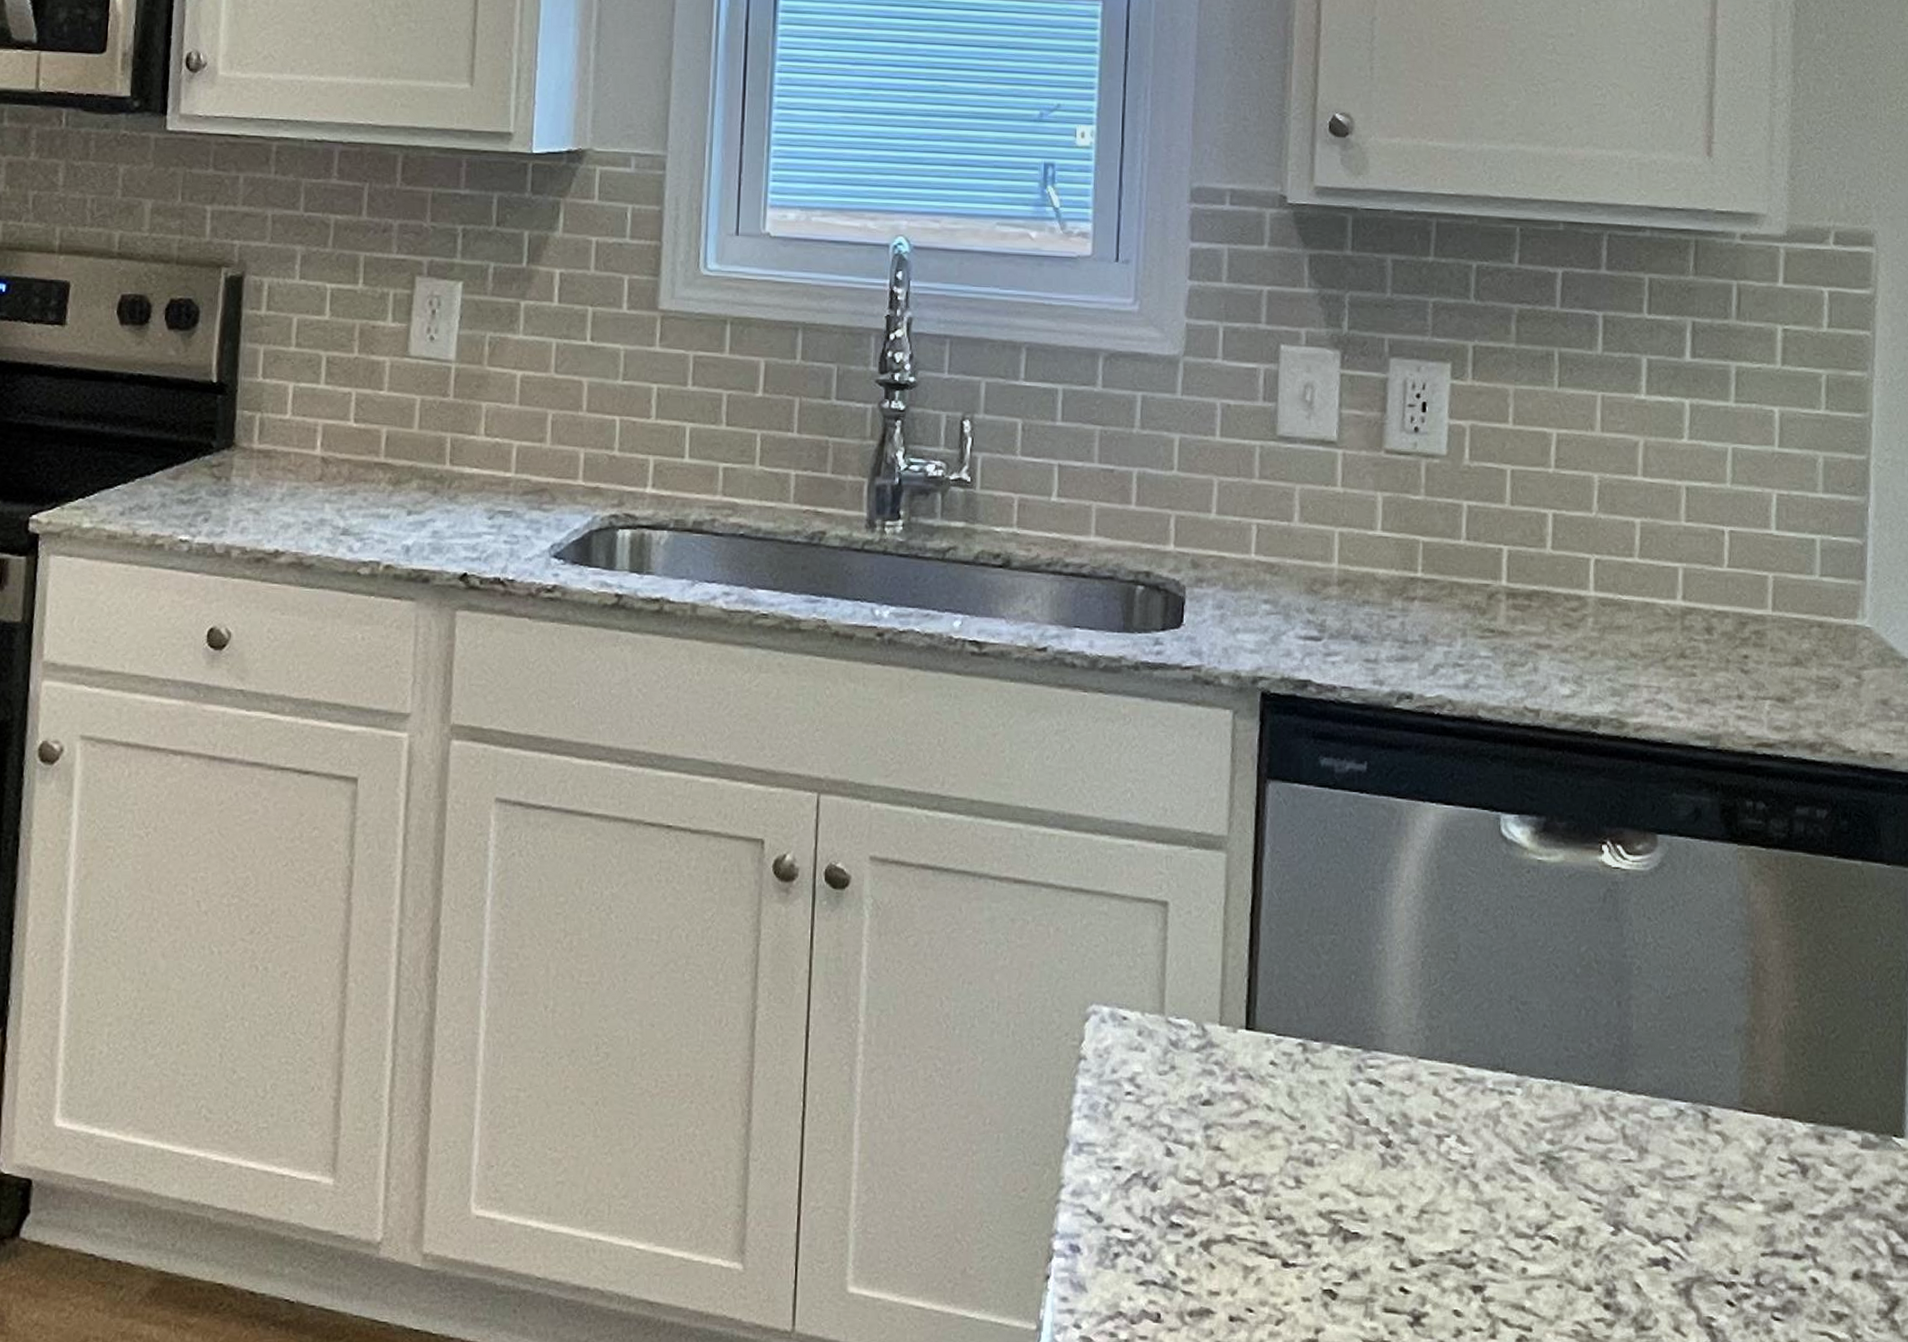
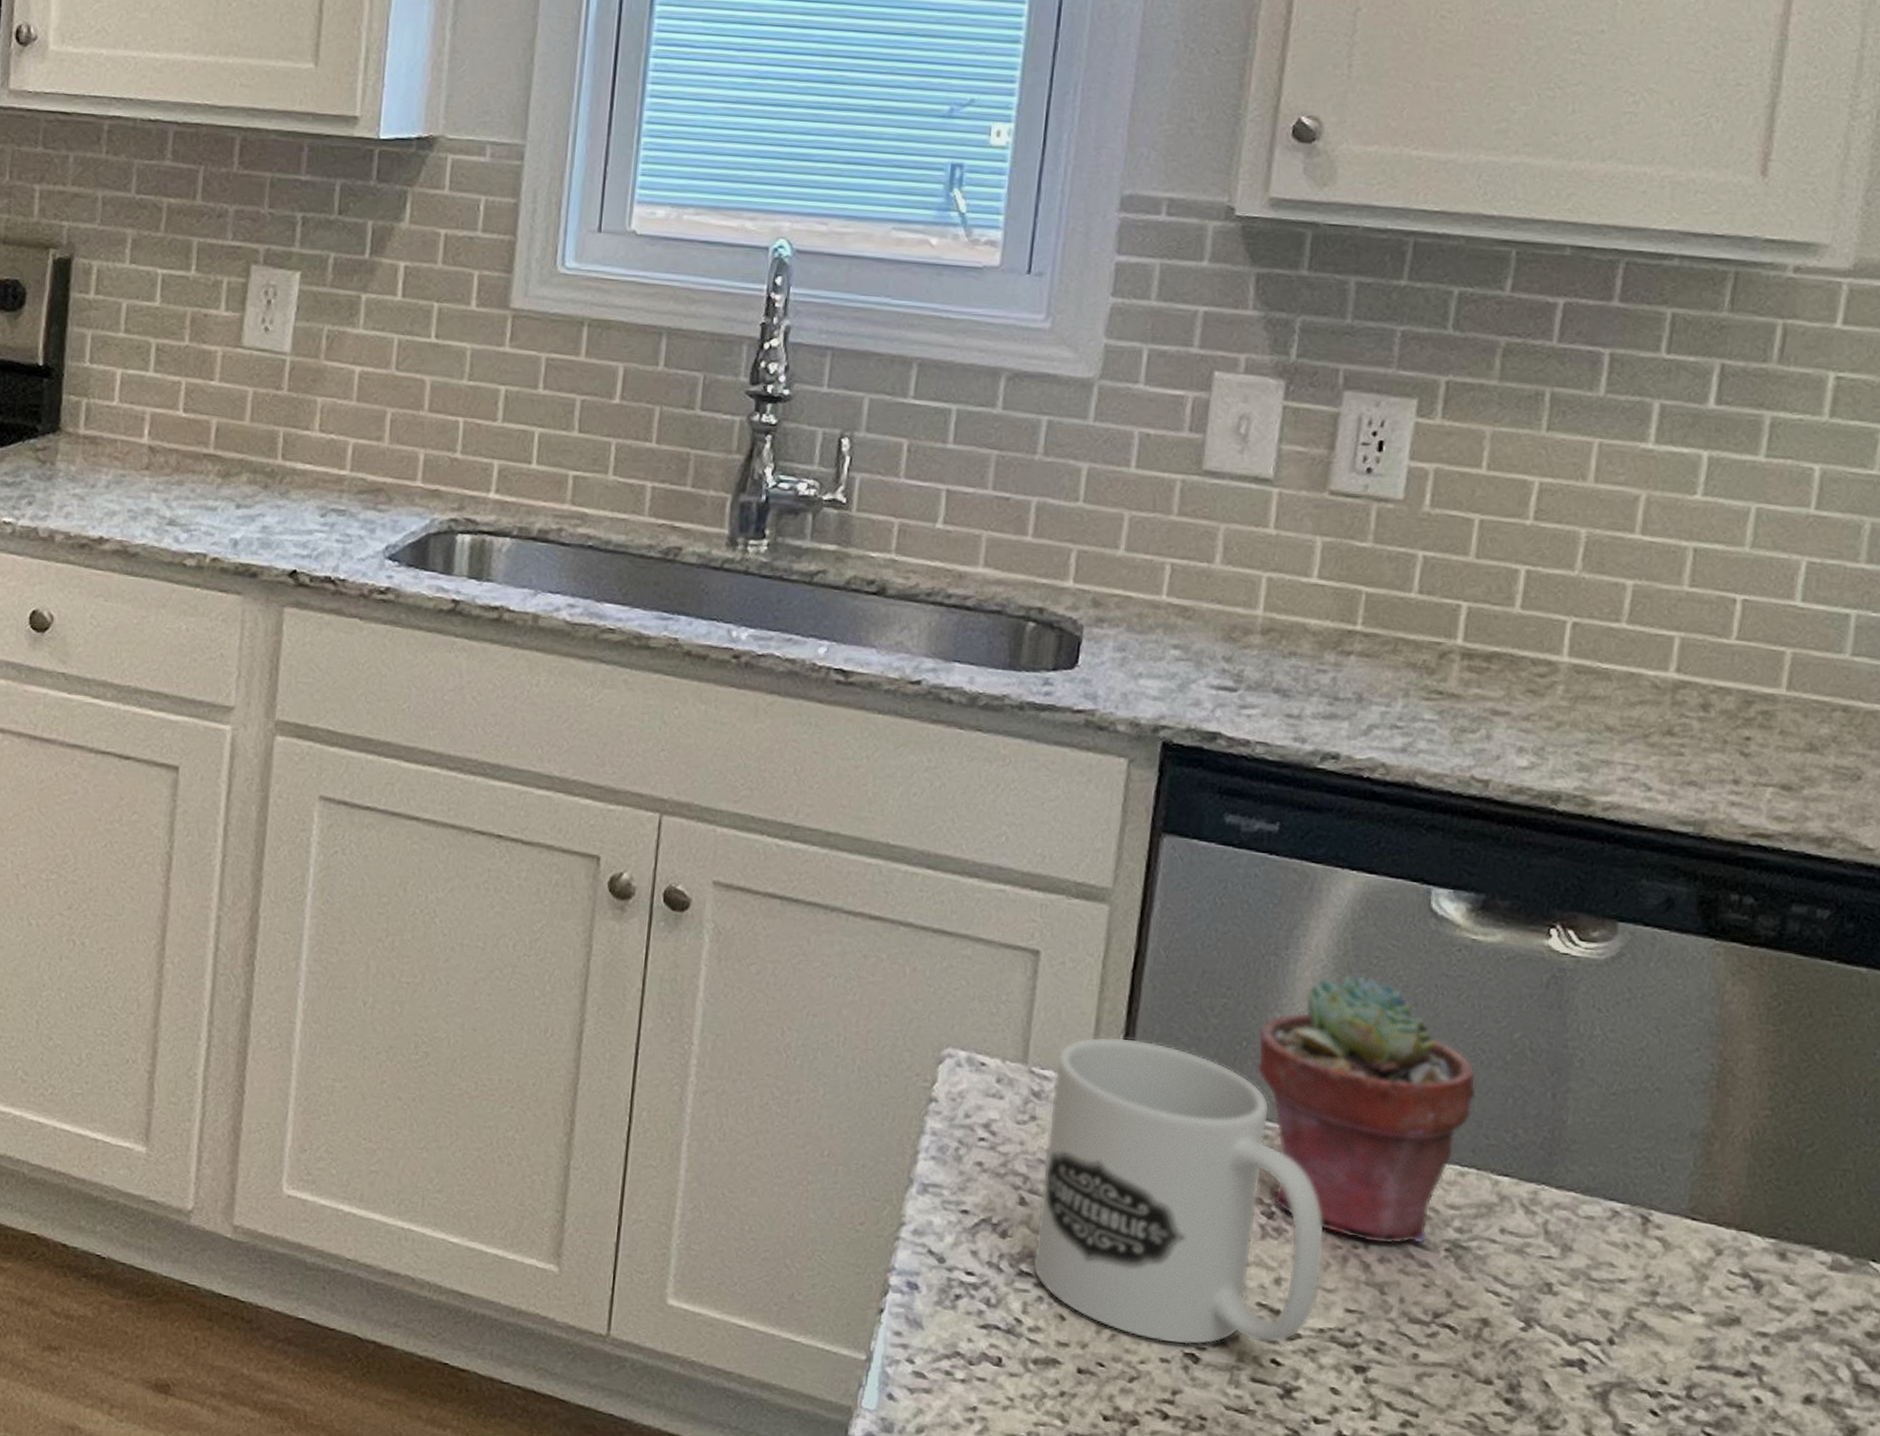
mug: none [1182,981,1437,1282] -> present [1032,1036,1325,1345]
potted succulent: none [1364,902,1554,1162] -> present [1257,974,1477,1245]

